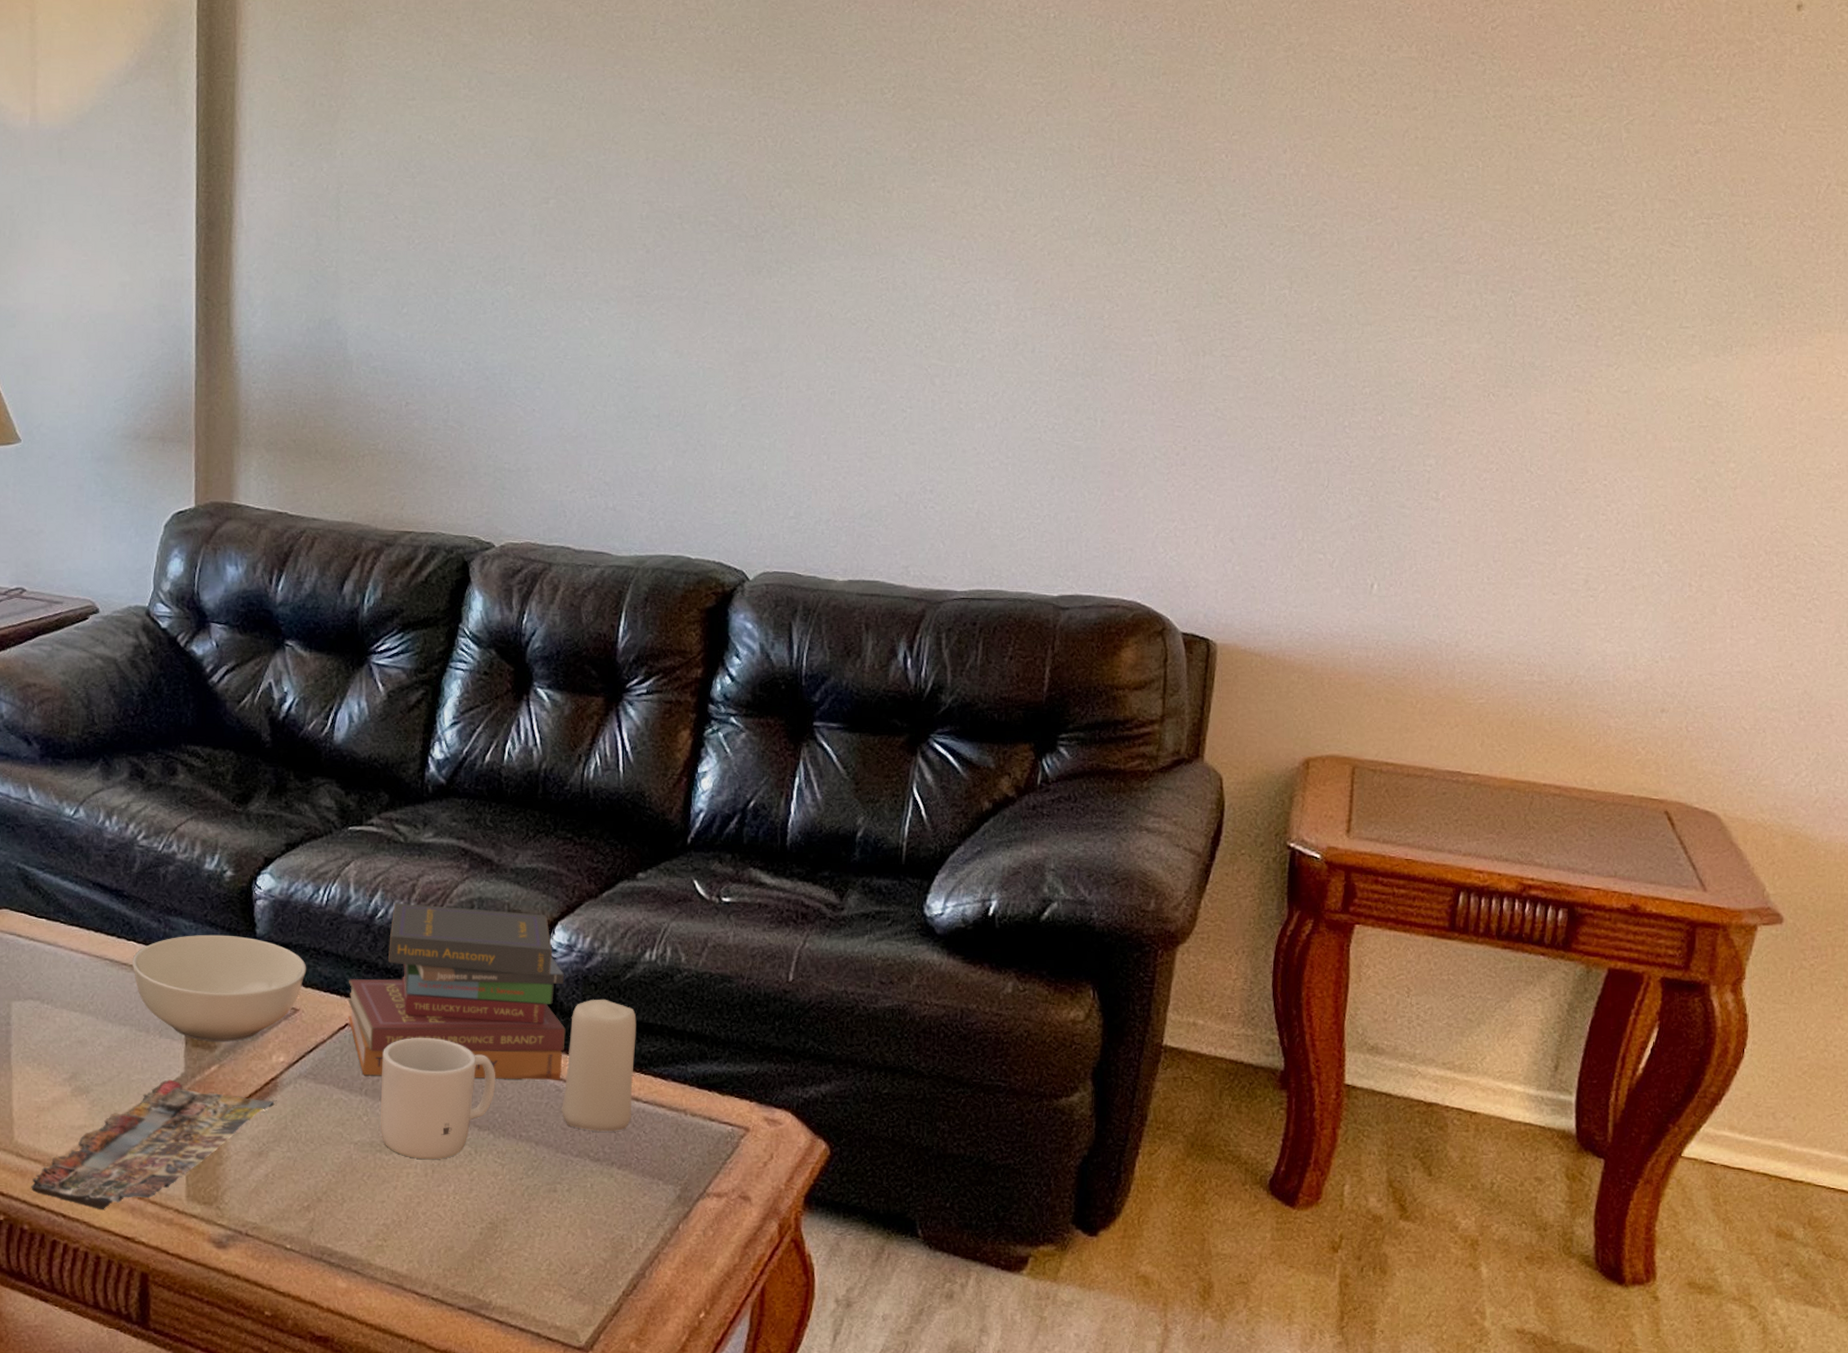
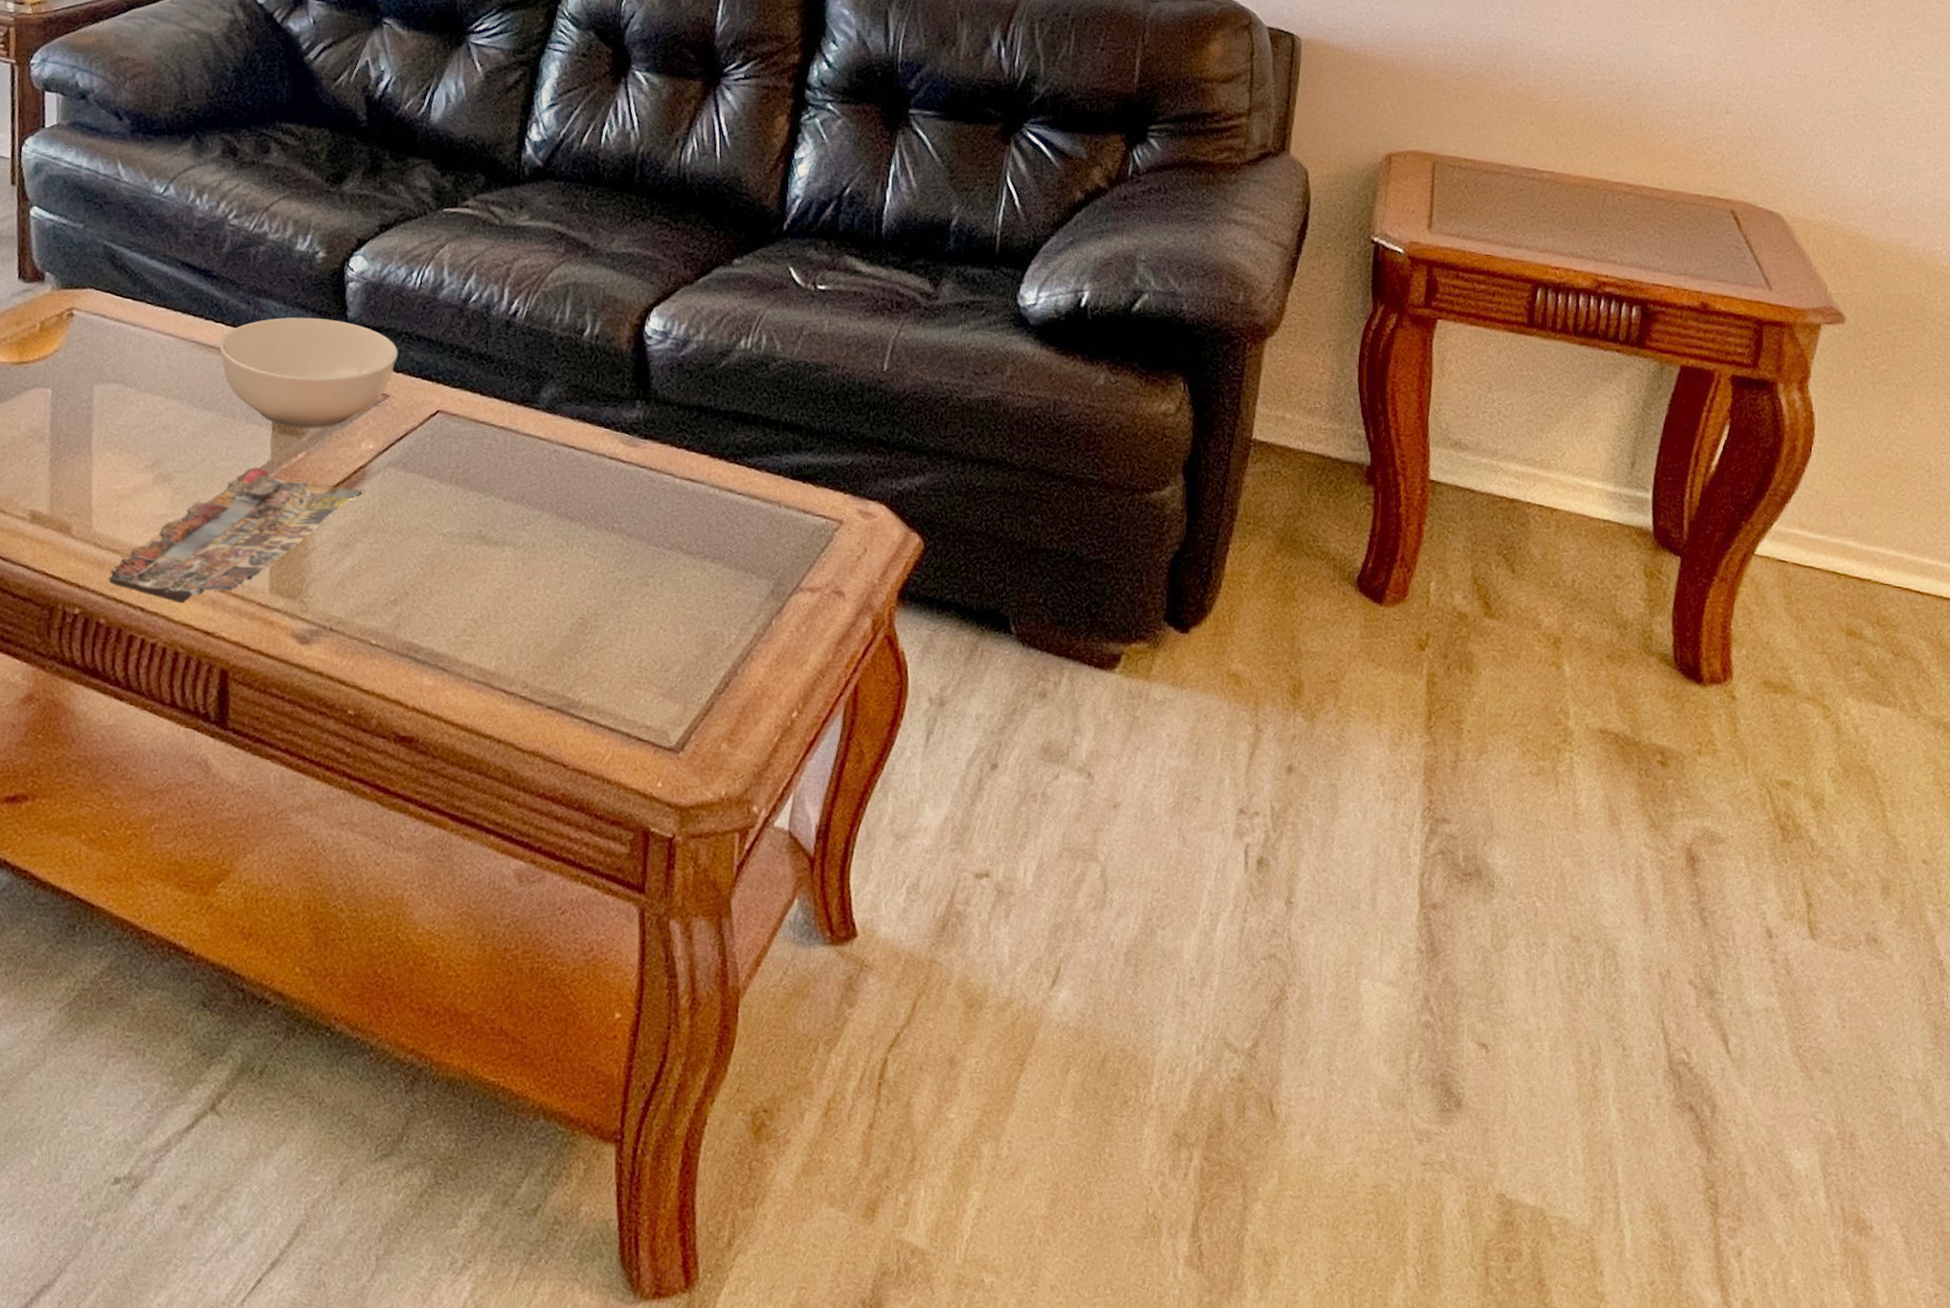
books: present [347,903,566,1080] -> none [439,287,660,470]
mug: present [380,1037,496,1160] -> none [470,425,589,552]
candle: present [562,999,637,1132] -> none [655,387,731,524]

